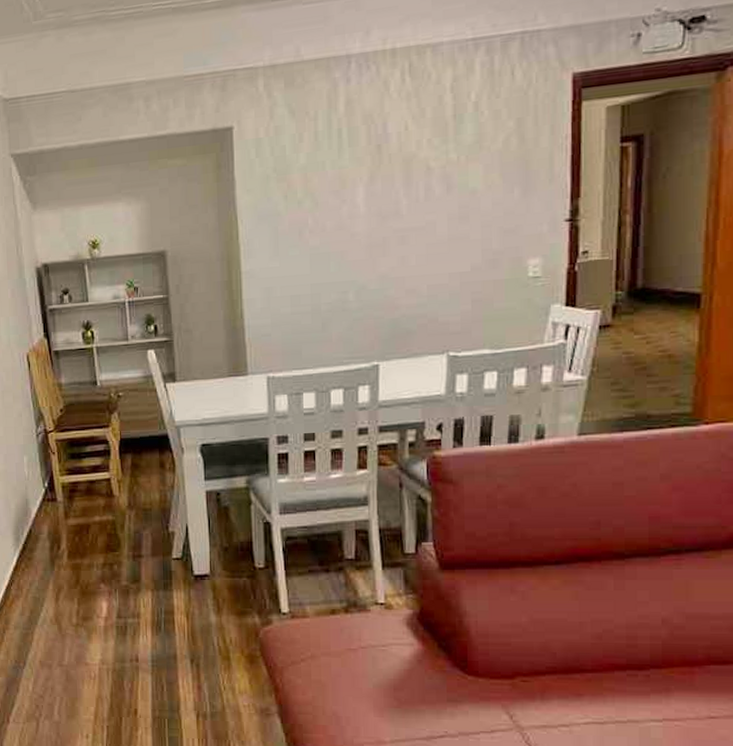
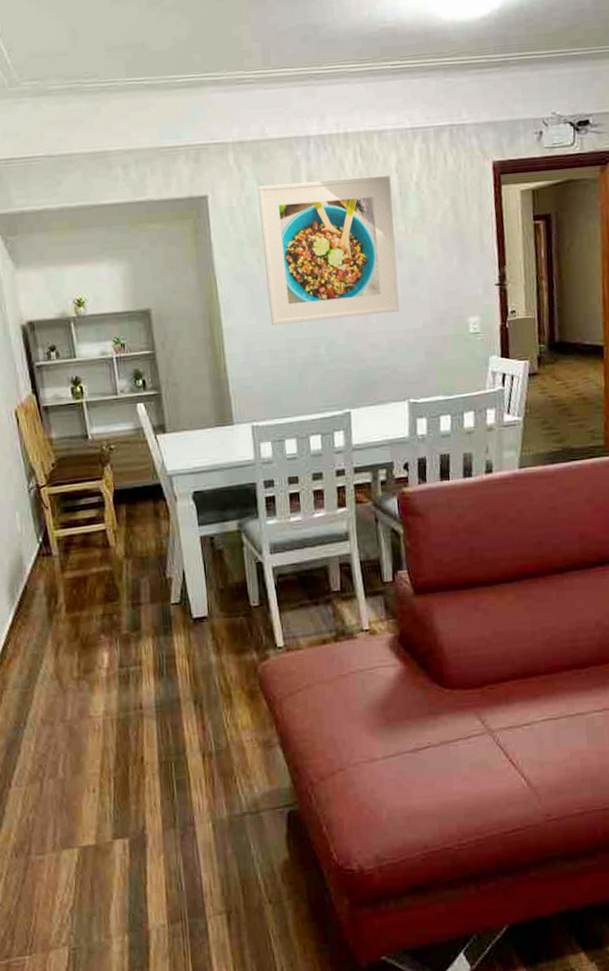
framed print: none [288,96,445,268] -> present [257,176,400,326]

